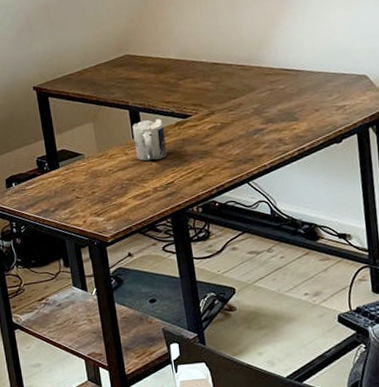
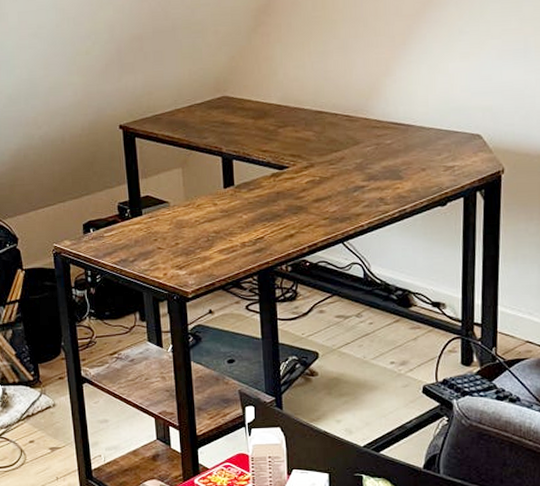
mug: present [132,119,167,162] -> none [224,169,259,214]

